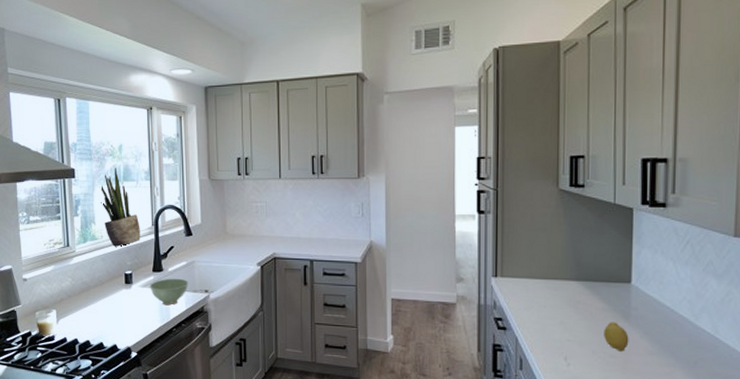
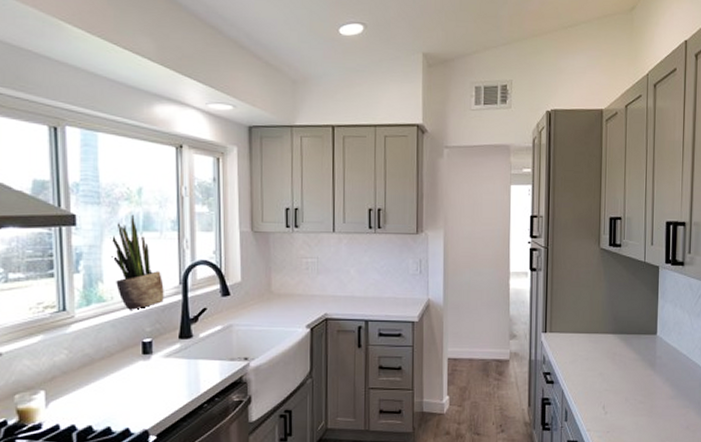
bowl: present [149,278,189,306] -> none [174,345,225,378]
fruit: present [604,322,629,352] -> none [635,370,655,398]

